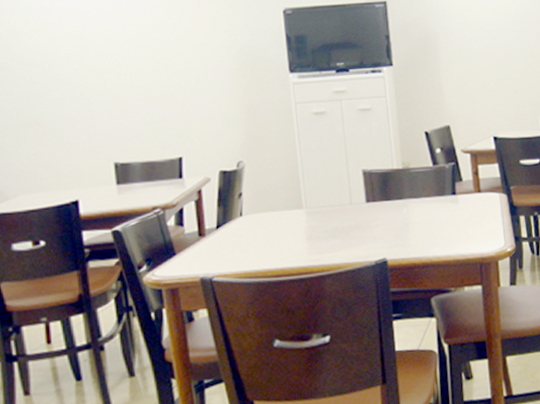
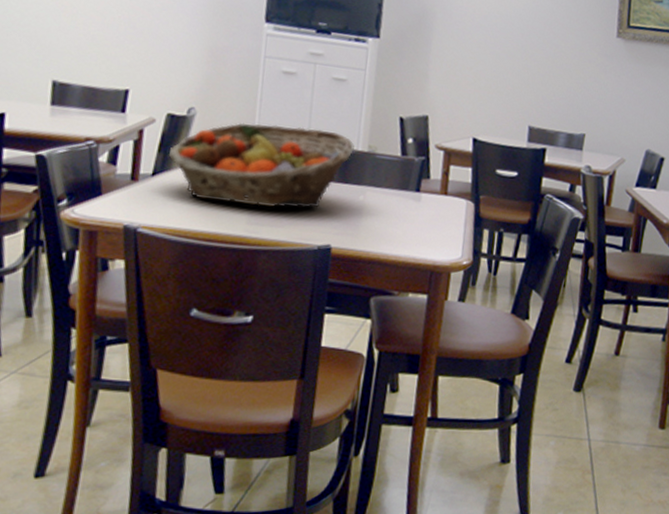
fruit basket: none [227,157,390,241] -> present [168,123,354,208]

